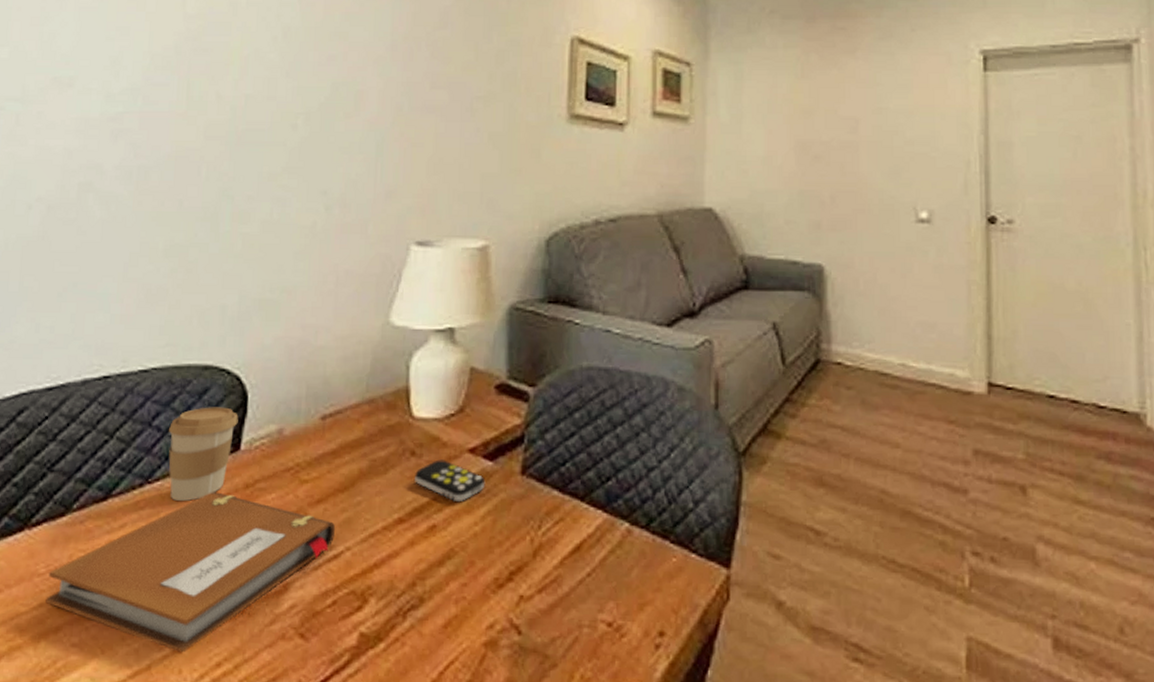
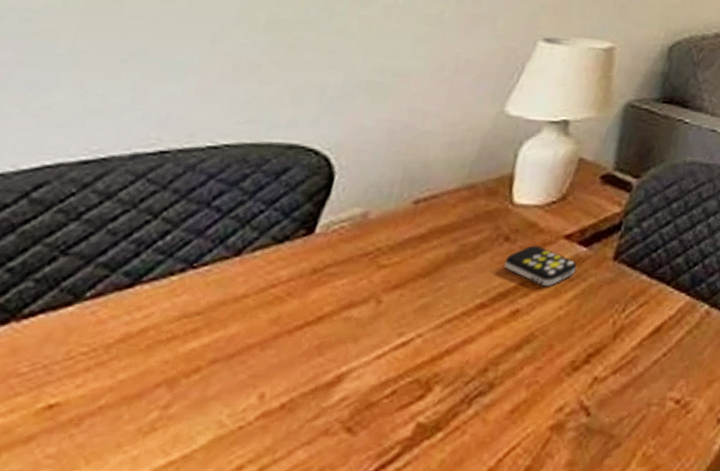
notebook: present [46,492,336,653] -> none [20,277,410,458]
coffee cup: present [169,407,238,502] -> none [217,187,319,289]

